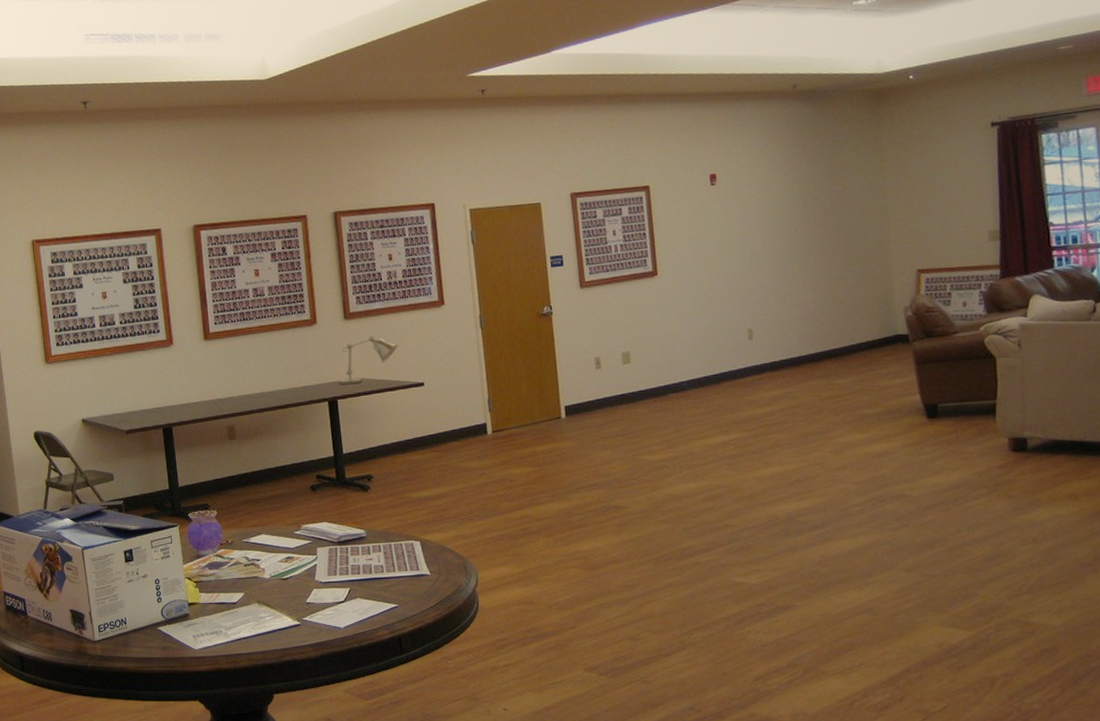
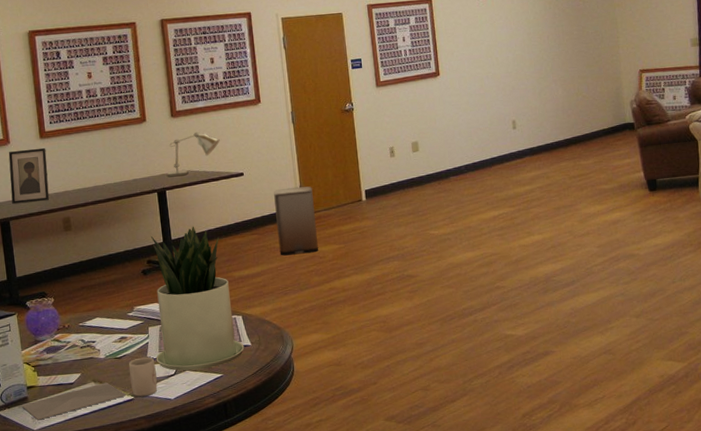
picture frame: none [171,350,214,410] -> present [8,147,50,205]
envelope: none [182,604,293,640] -> present [21,382,127,421]
mug: none [295,580,326,623] -> present [128,357,158,397]
planter: none [320,440,423,598] -> present [150,226,245,371]
pedal bin: none [458,400,509,477] -> present [274,186,319,256]

